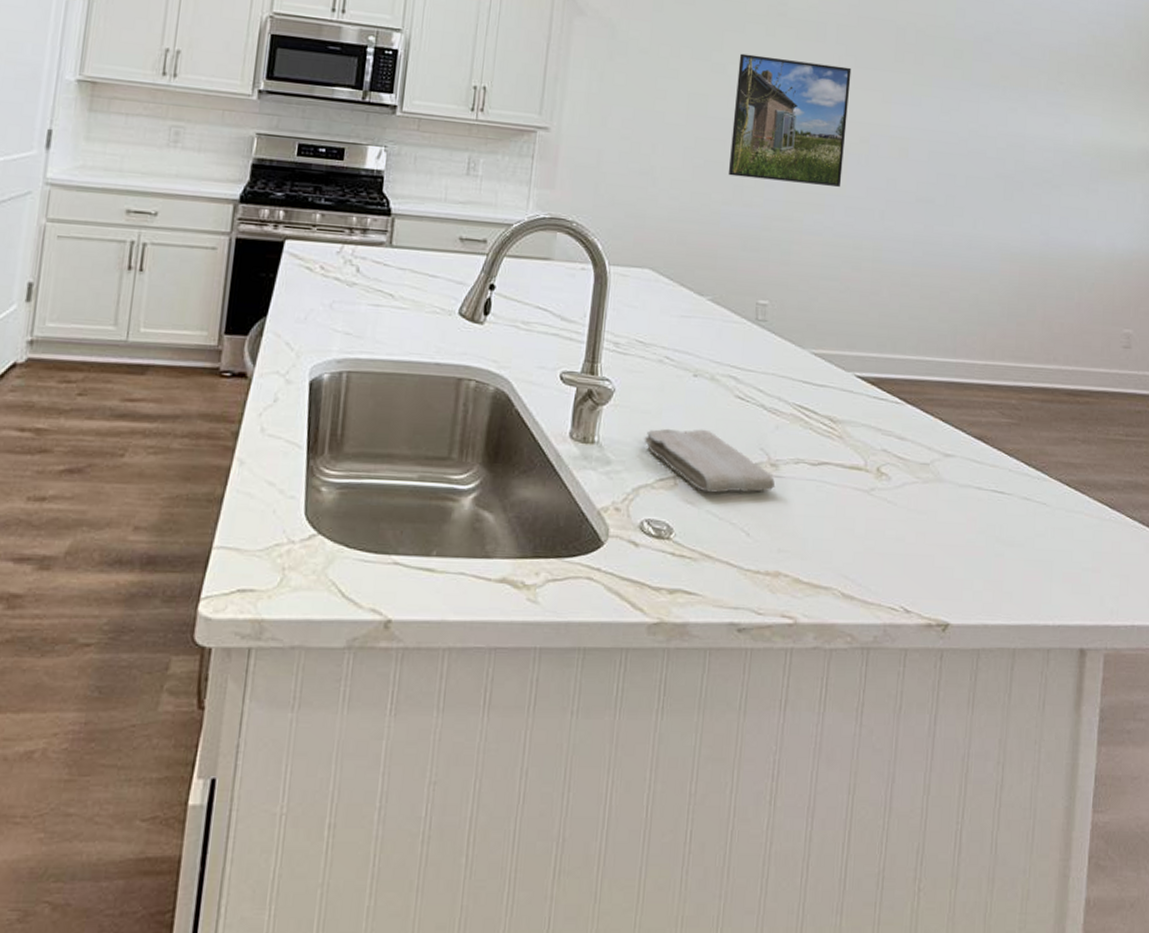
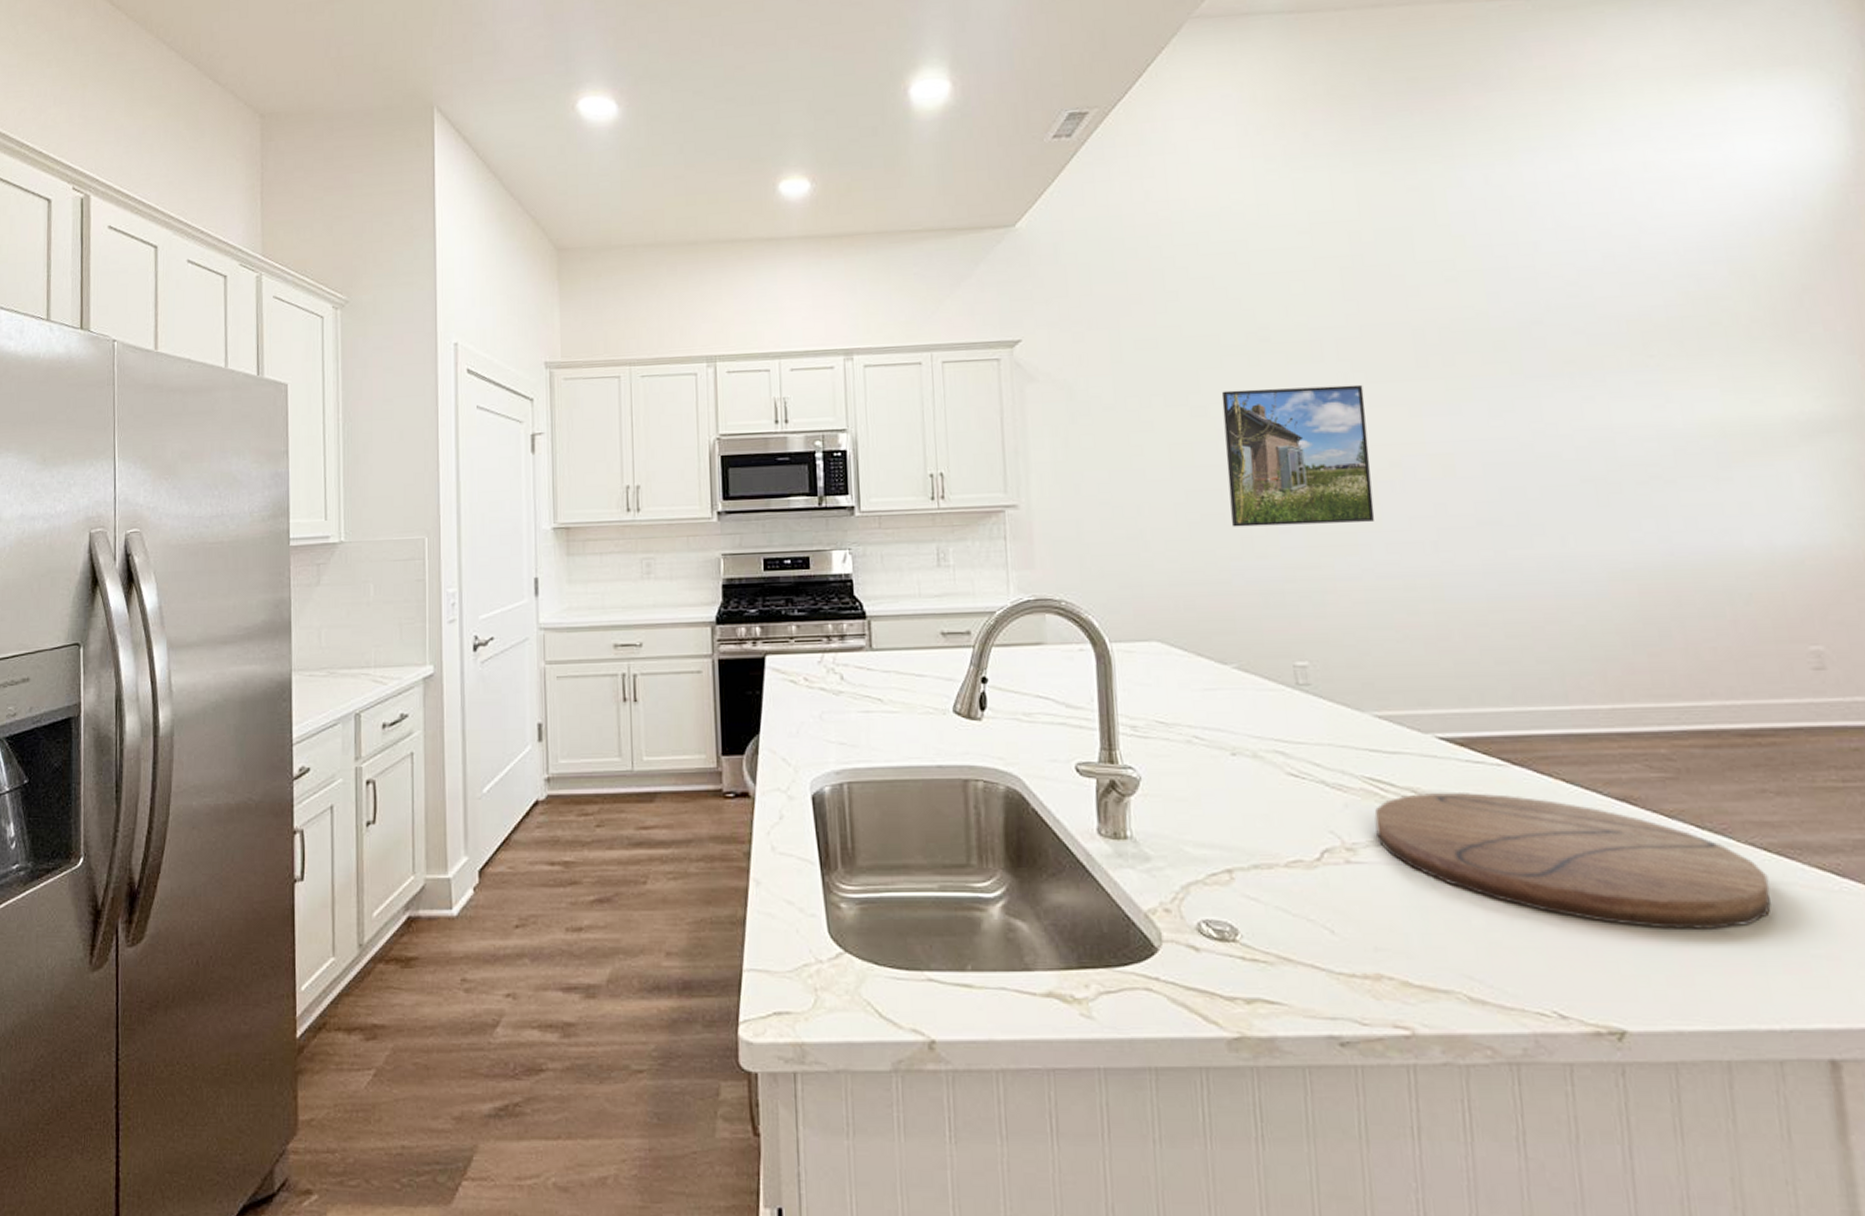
washcloth: present [644,428,776,493] -> none [1184,814,1357,886]
cutting board: none [795,422,1065,545] -> present [1374,791,1771,929]

